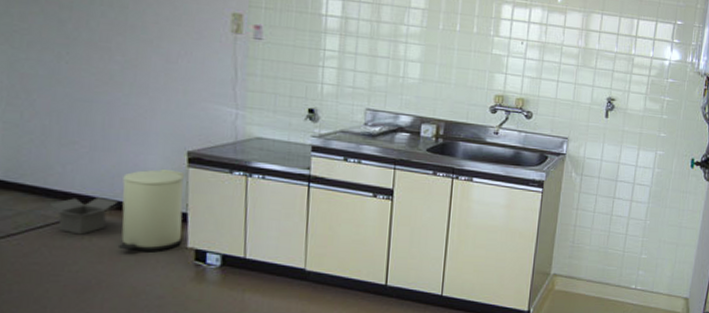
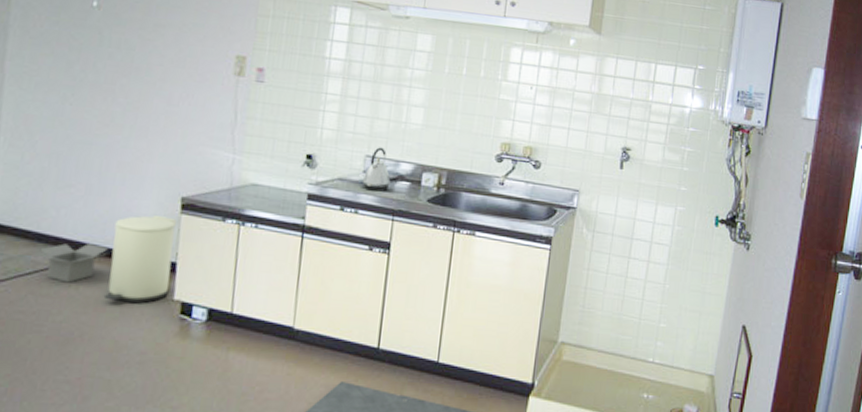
kettle: none [363,101,391,144] -> present [362,147,391,193]

